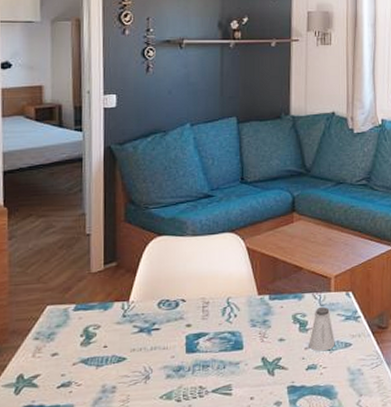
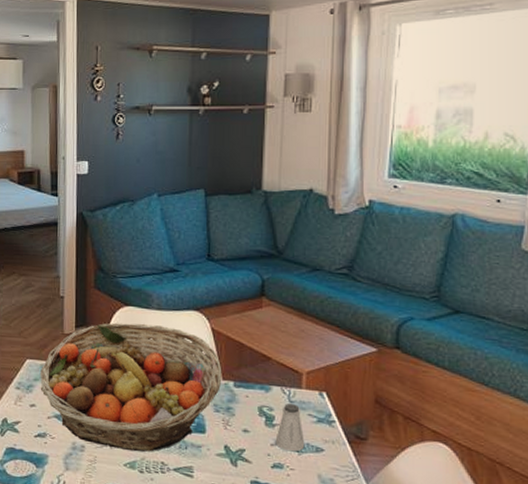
fruit basket: none [62,251,258,383] -> present [39,323,222,452]

